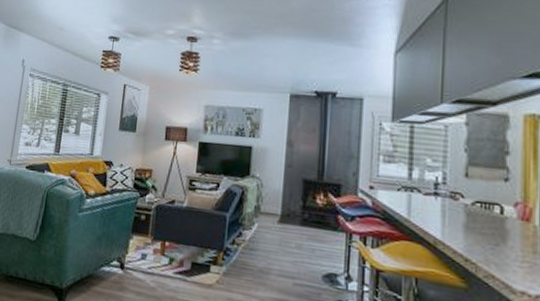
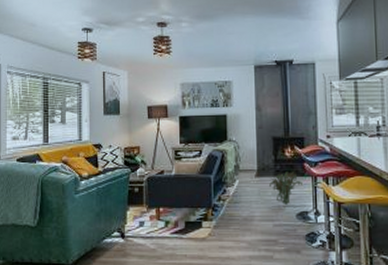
decorative plant: none [294,222,334,265] -> present [270,170,302,207]

